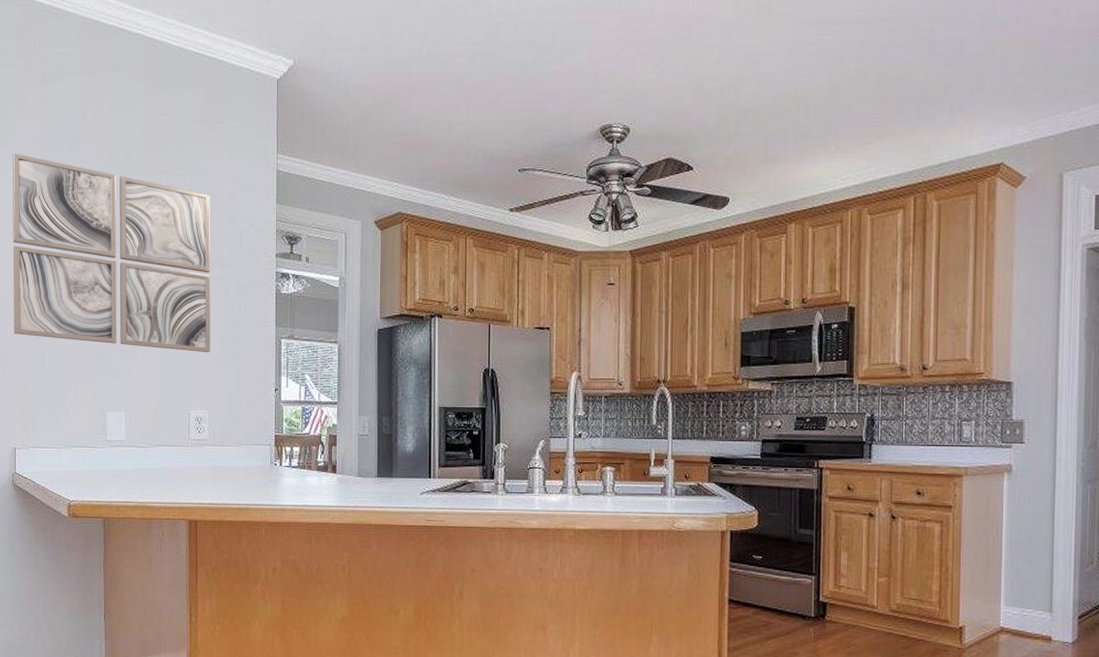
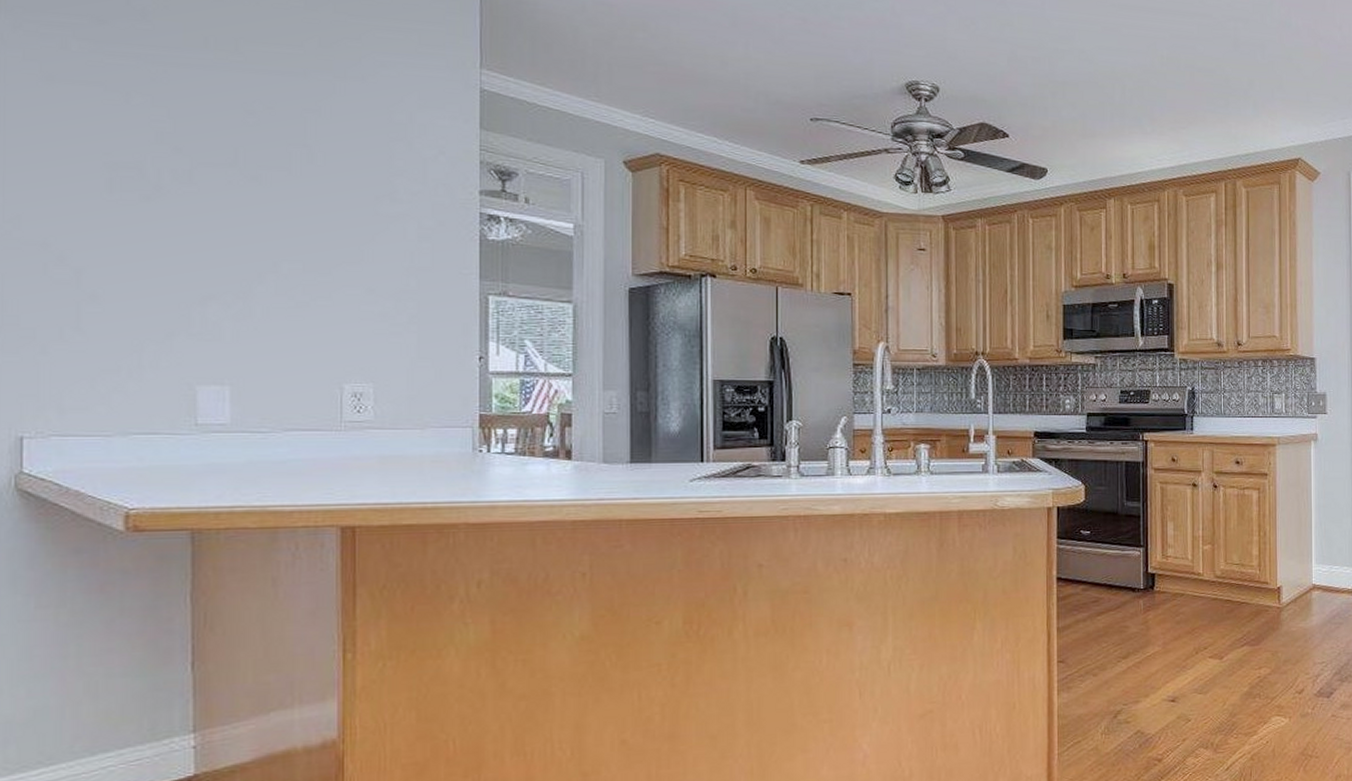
wall art: present [13,153,211,353] -> none [19,23,377,310]

